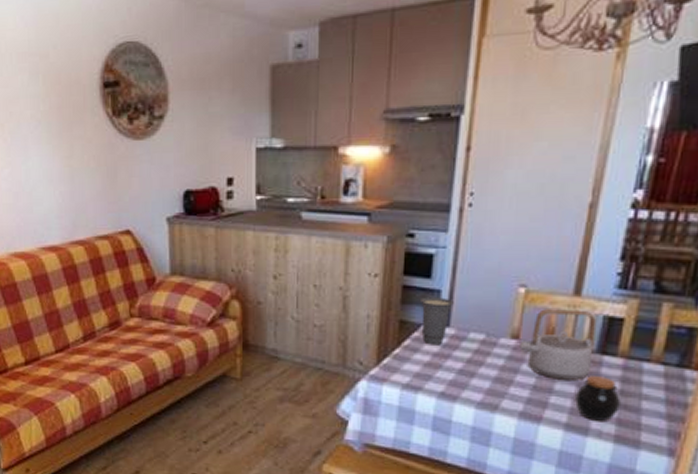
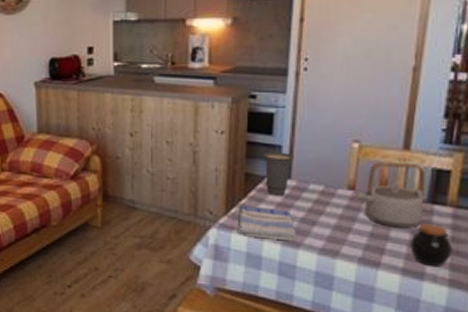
dish towel: none [389,355,453,395] -> present [237,205,296,242]

